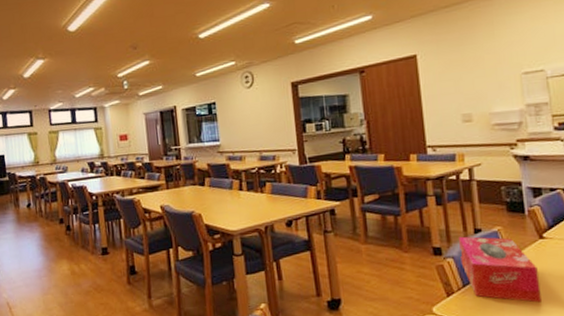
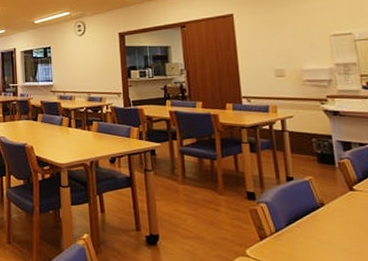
tissue box: present [459,236,541,303] -> none [272,183,352,253]

